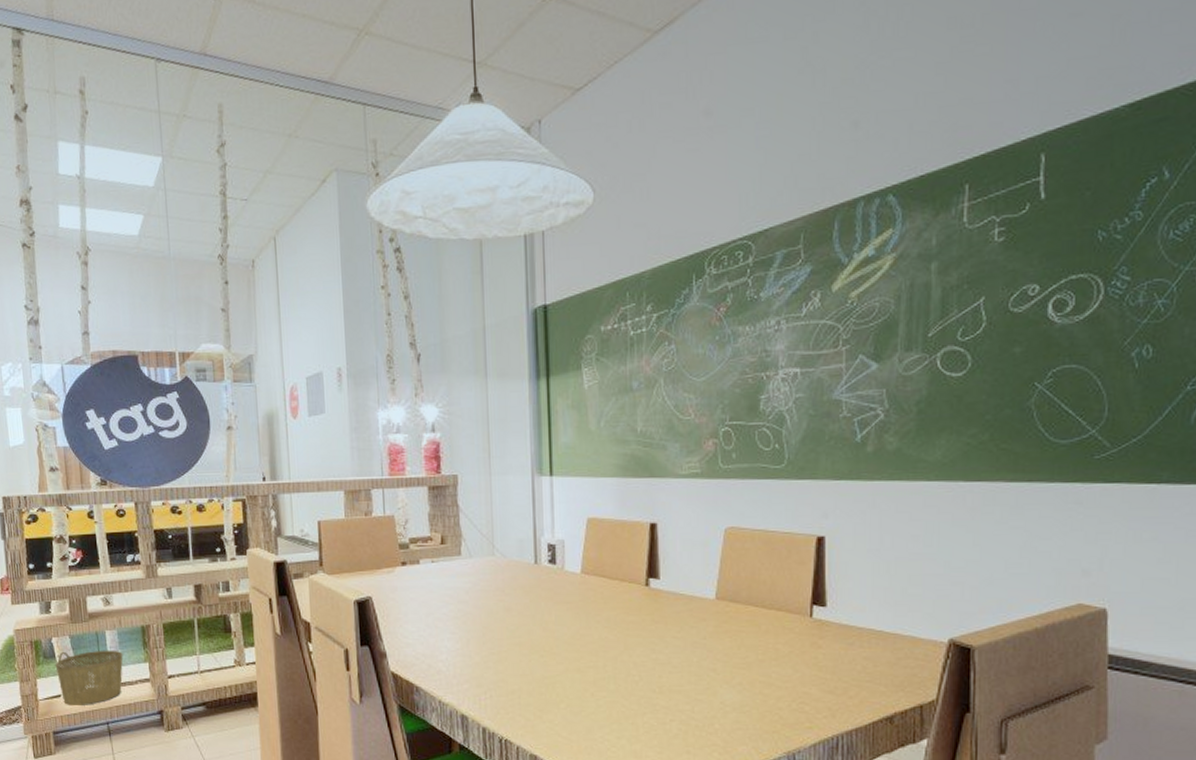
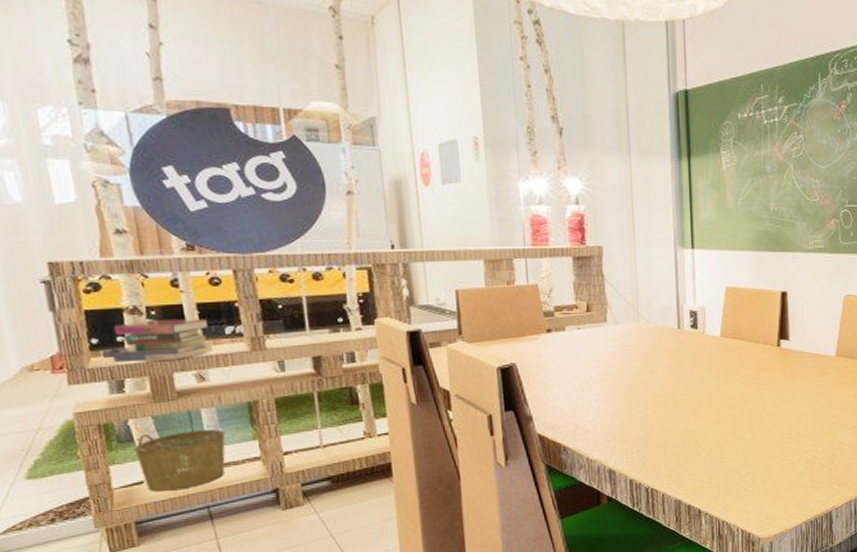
books: none [37,547,117,585] -> present [103,318,213,362]

